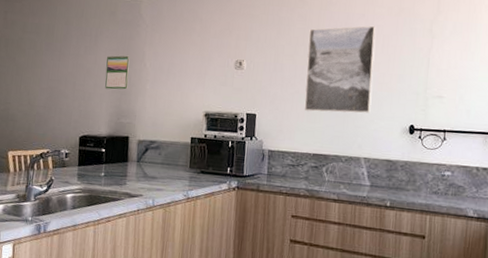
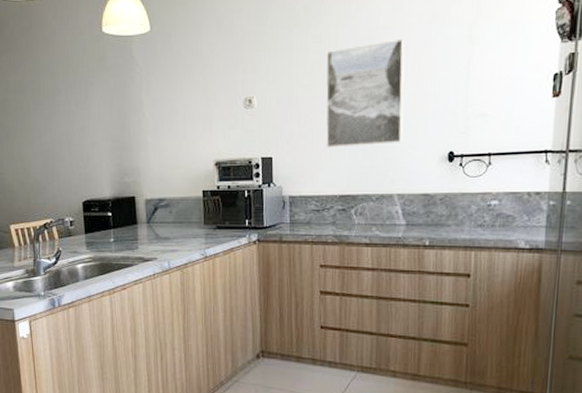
calendar: present [105,54,130,90] -> none [101,106,128,146]

